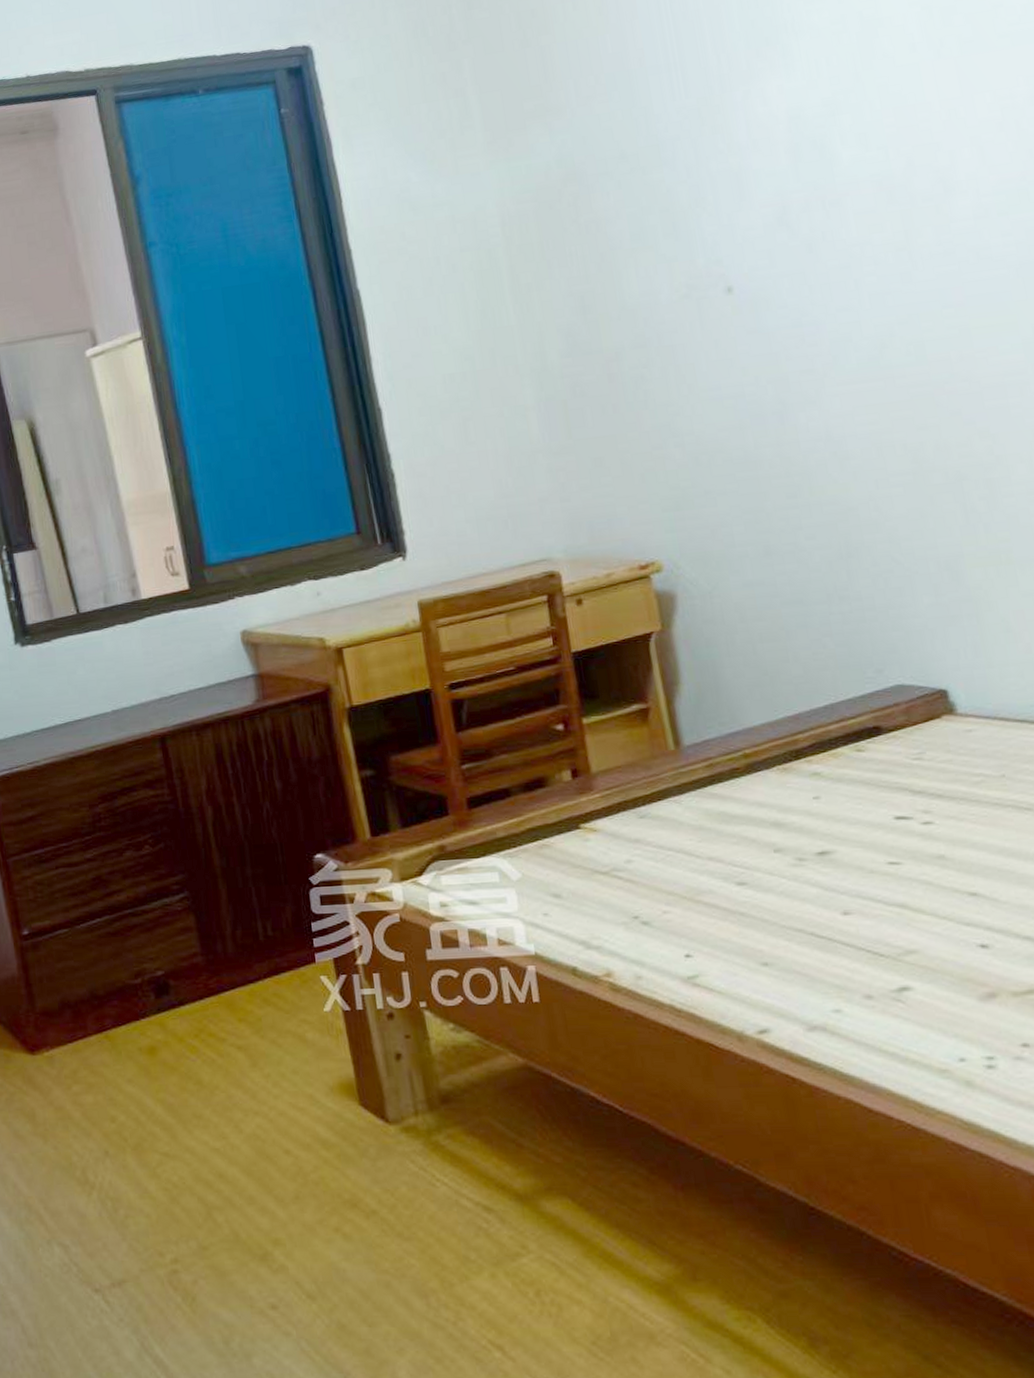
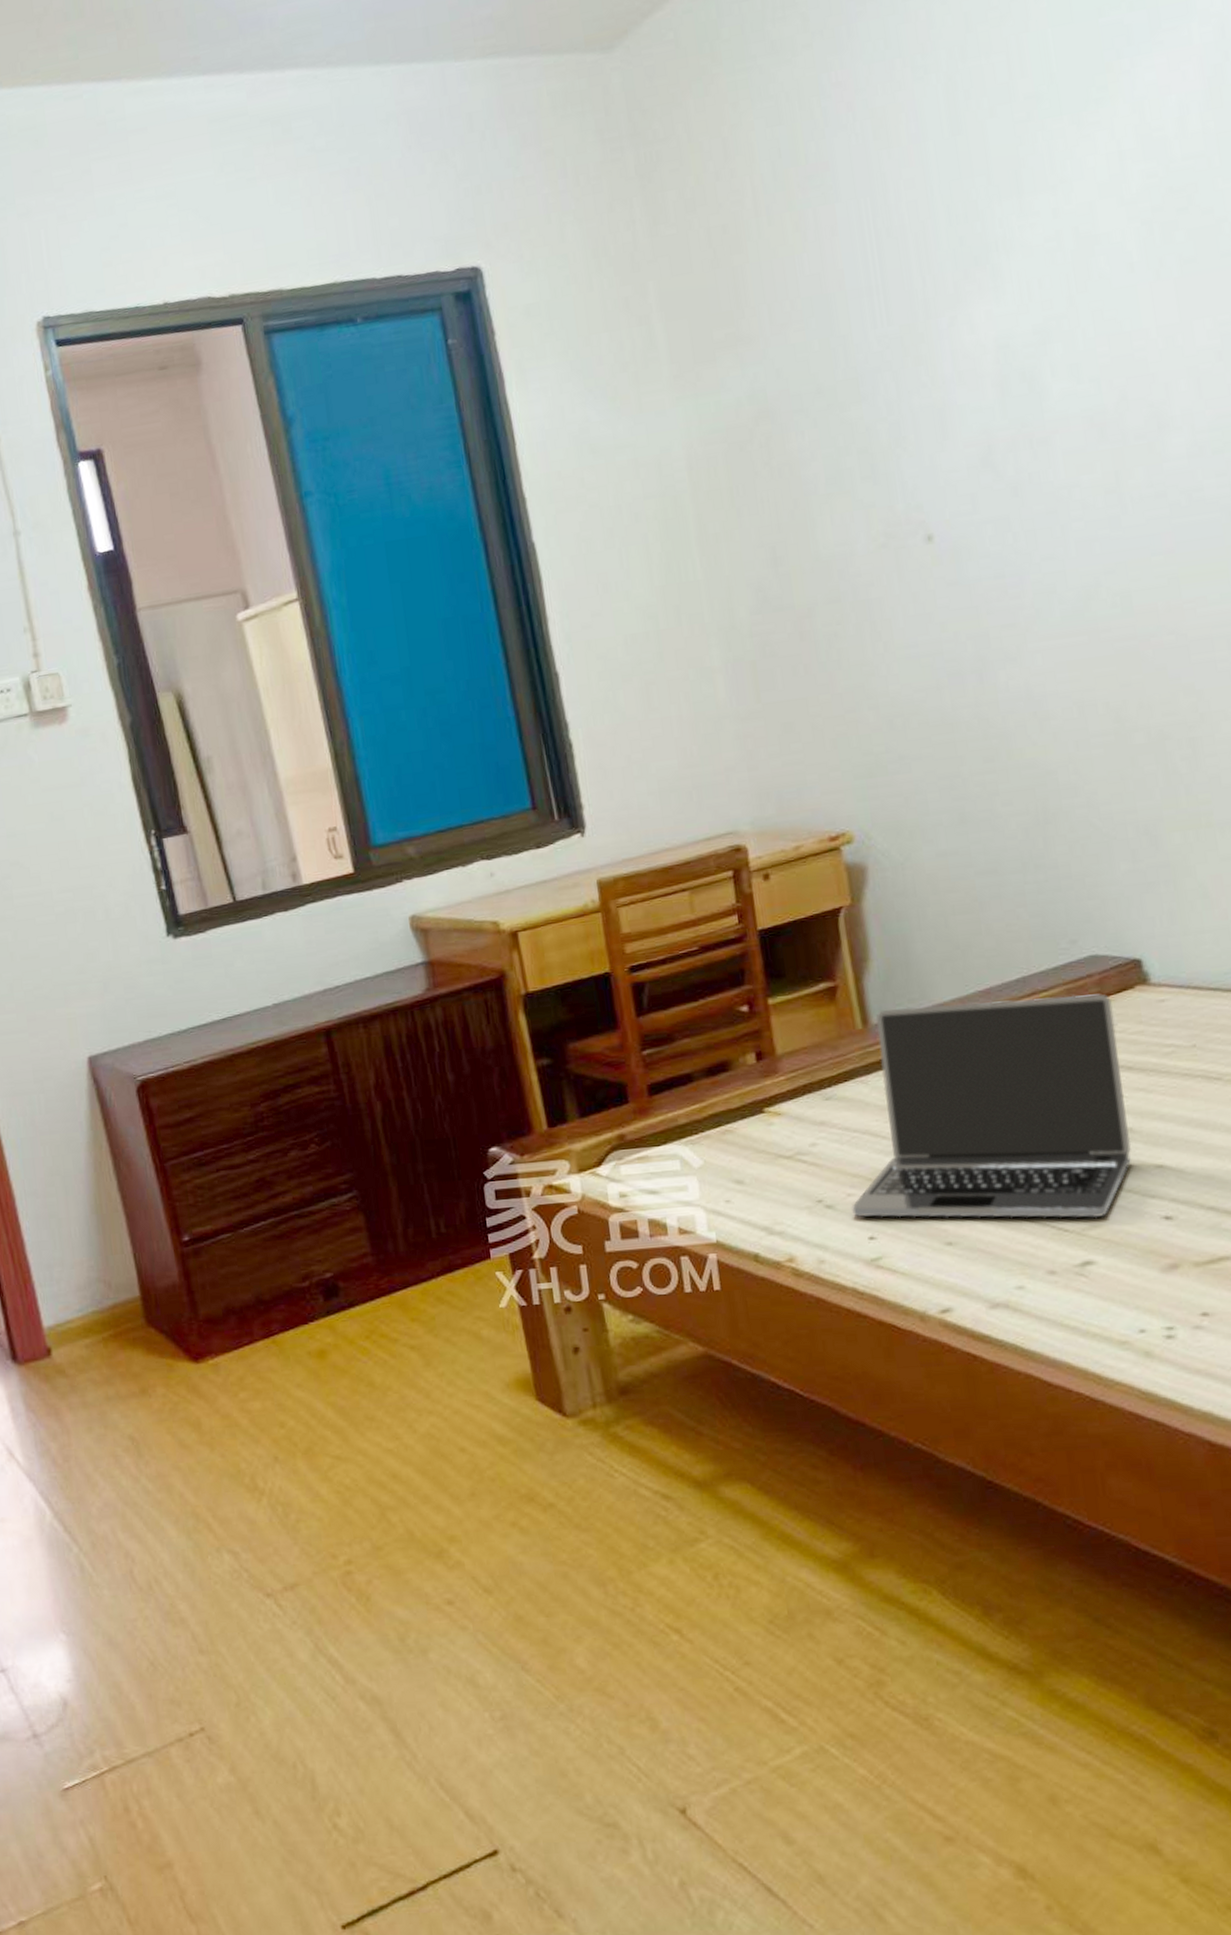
laptop: none [667,722,945,944] -> present [851,994,1132,1219]

